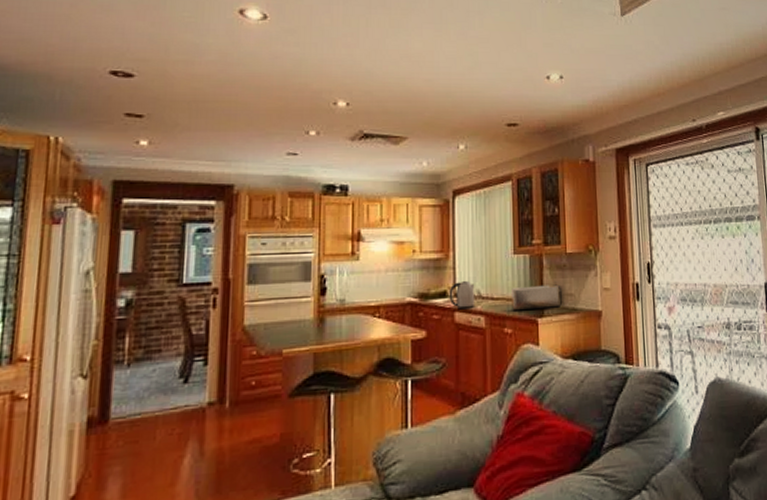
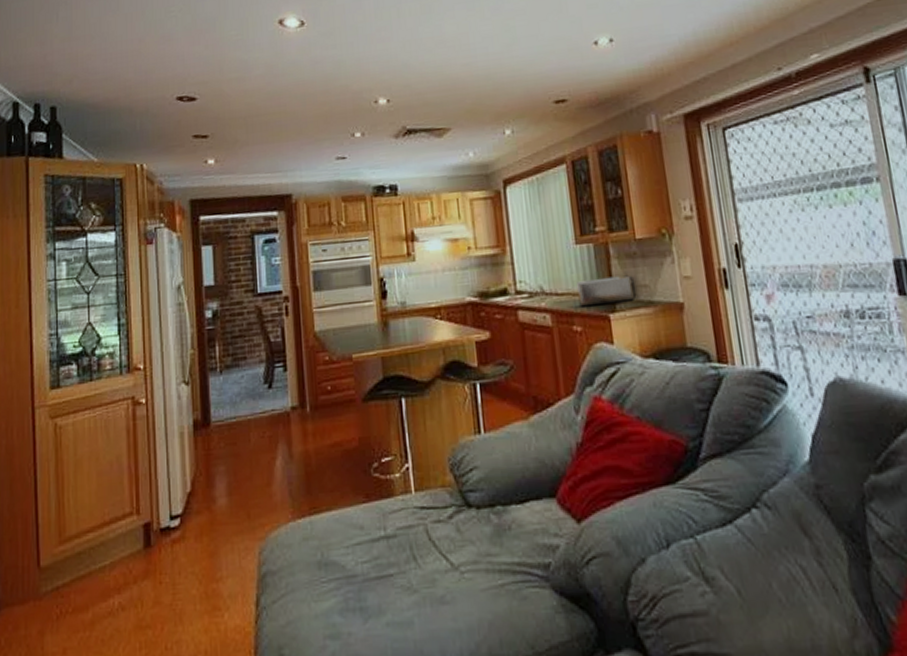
kettle: present [449,280,476,310] -> none [509,276,539,308]

